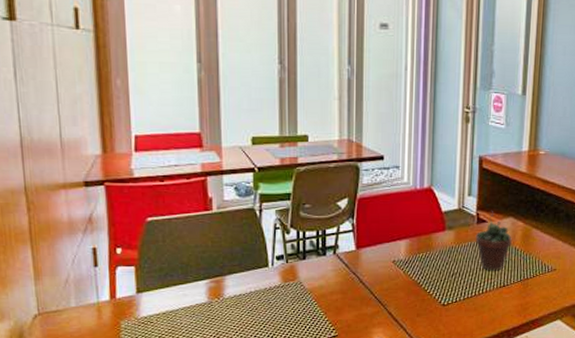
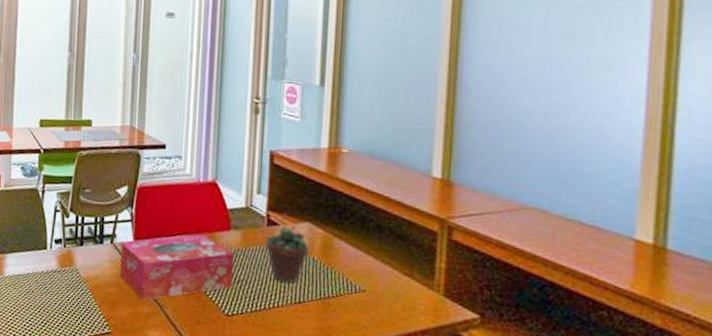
tissue box: none [343,236,449,302] -> present [119,234,235,301]

